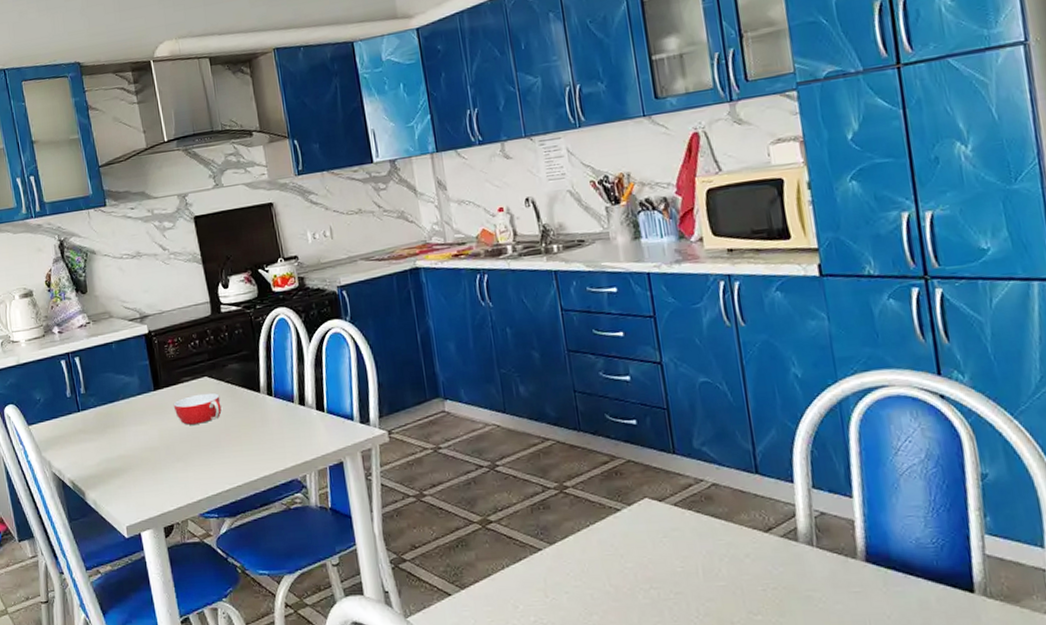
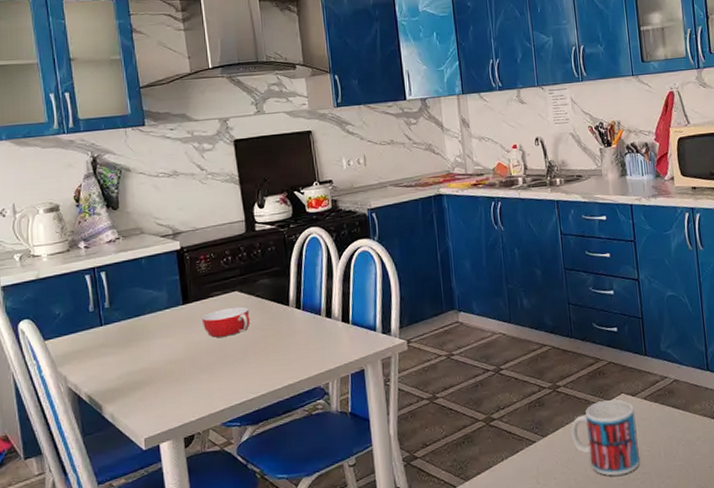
mug: none [582,504,672,594] -> present [570,399,640,476]

